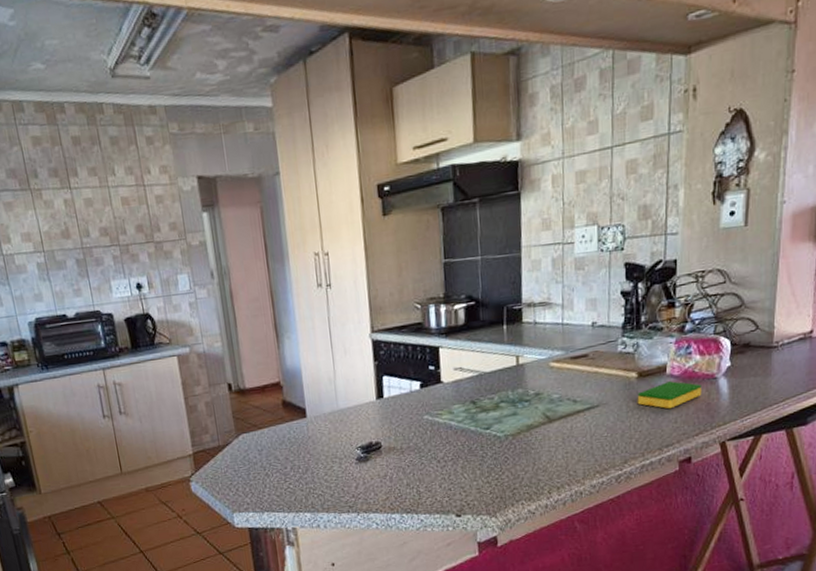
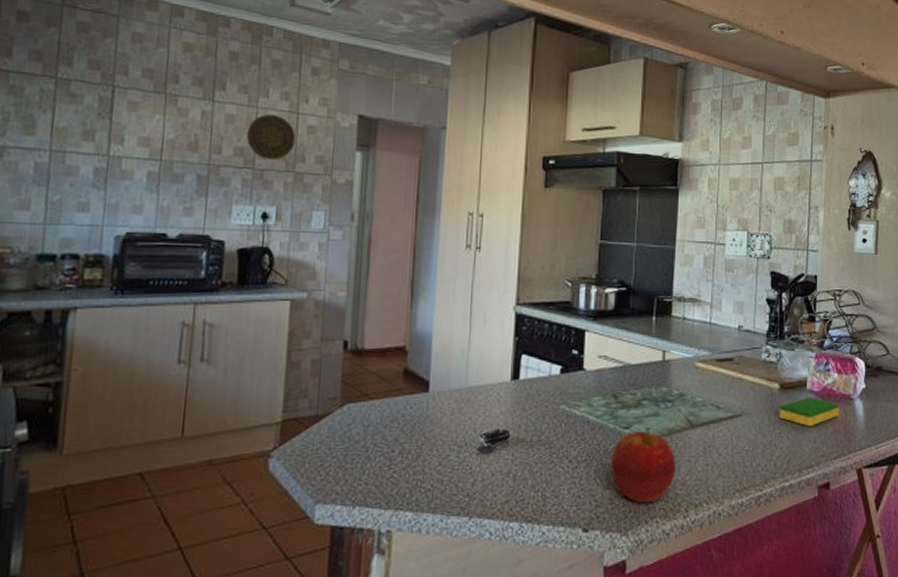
decorative plate: none [105,190,149,235] -> present [246,113,297,160]
apple: none [475,425,537,490] -> present [611,427,676,502]

